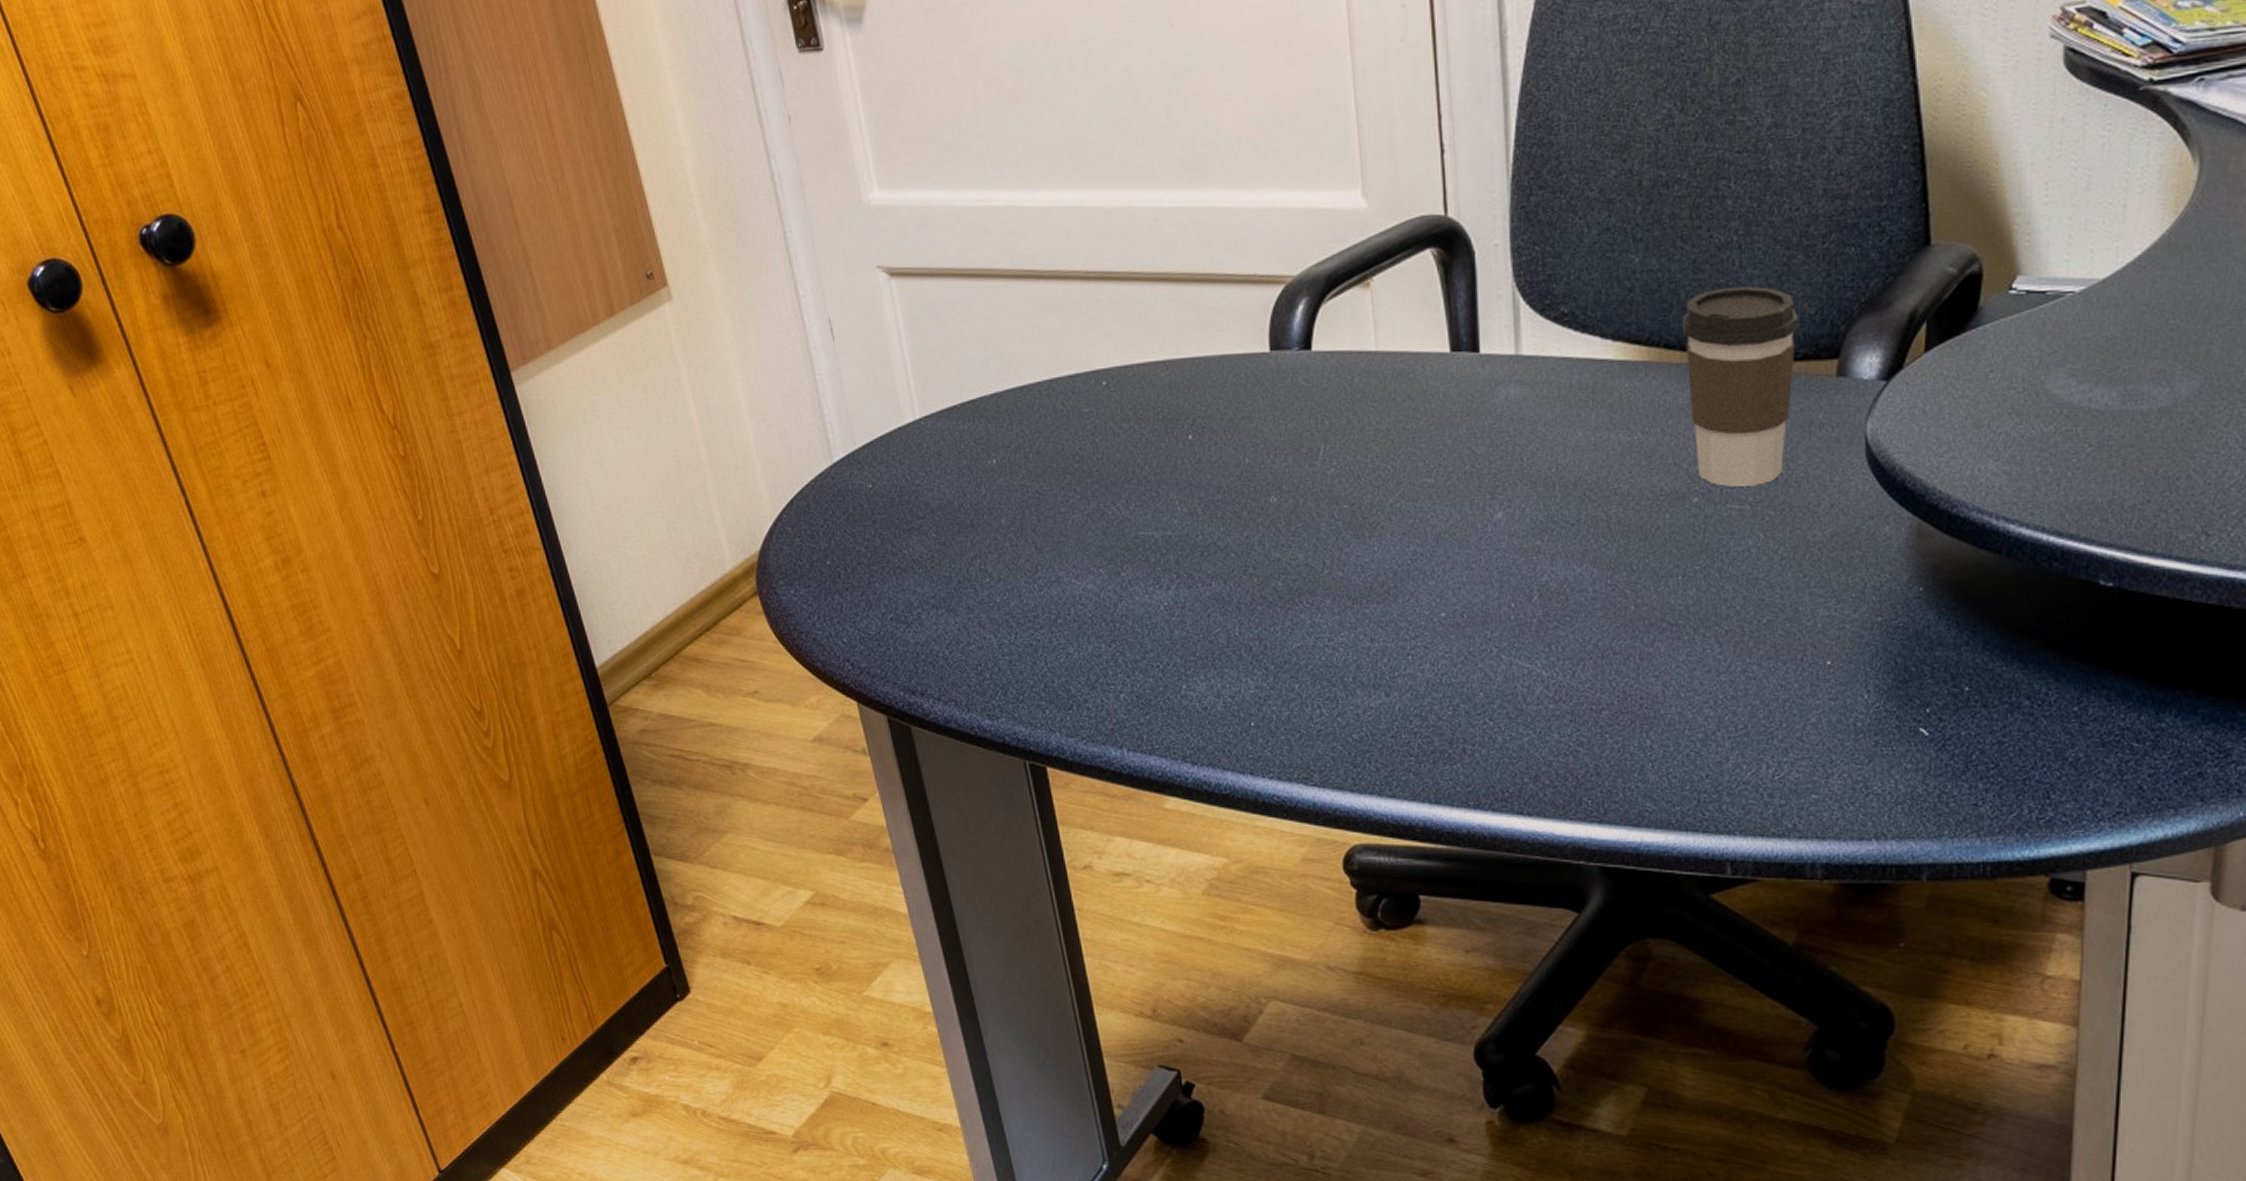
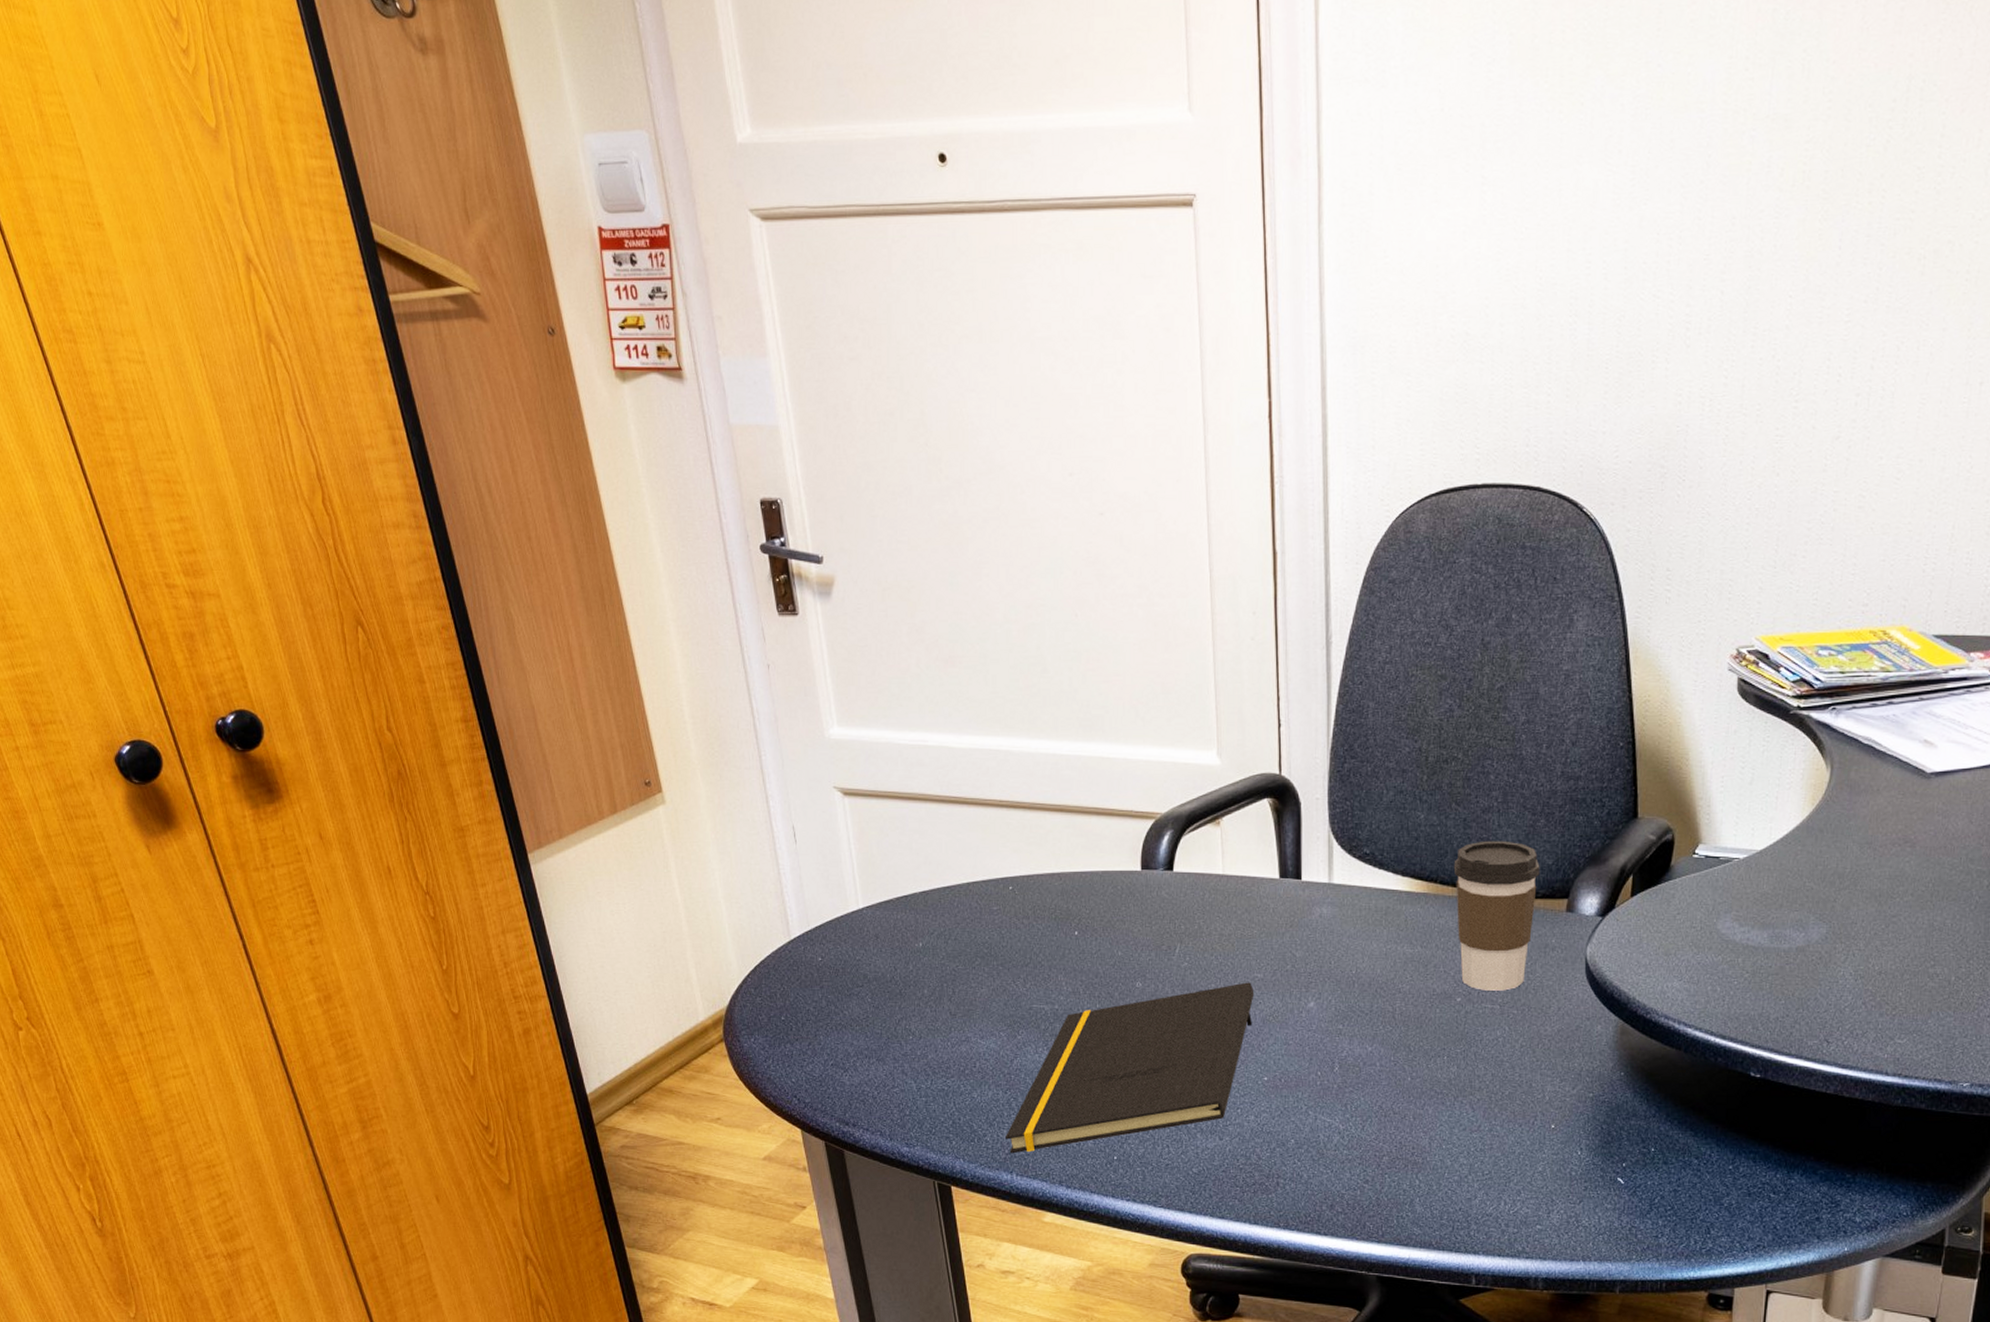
notepad: none [1112,490,1424,723] -> present [1005,982,1254,1154]

